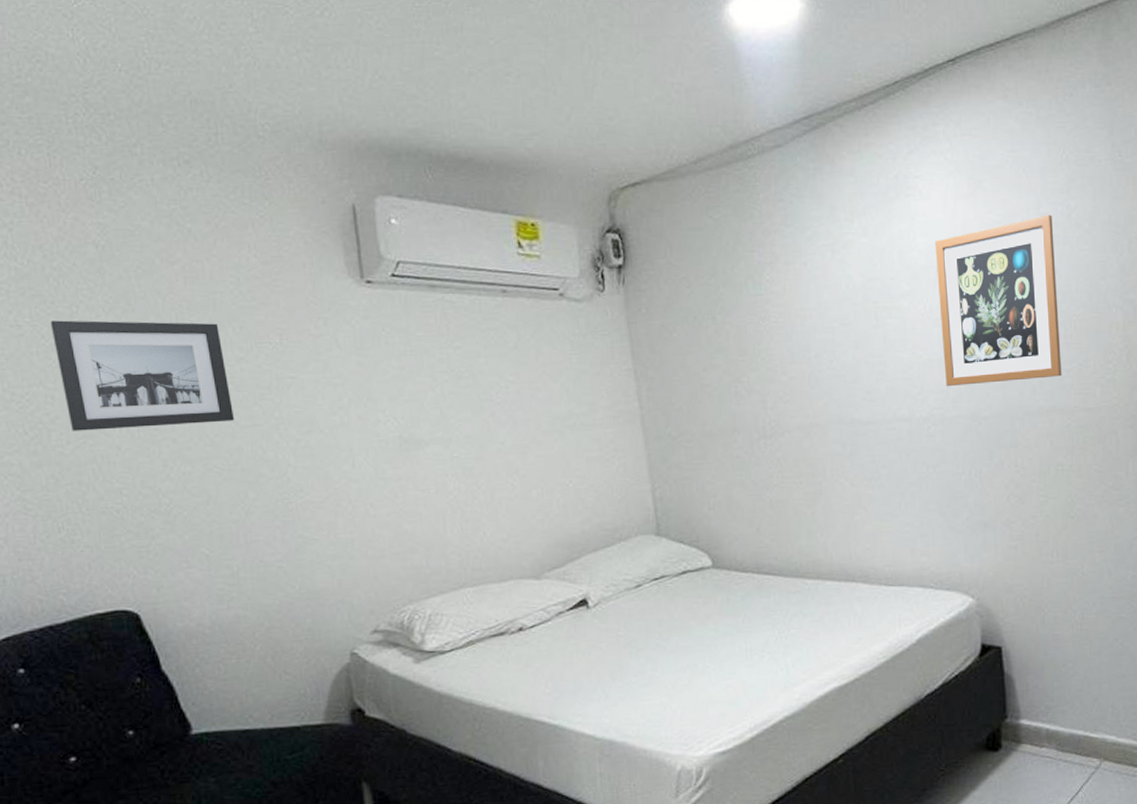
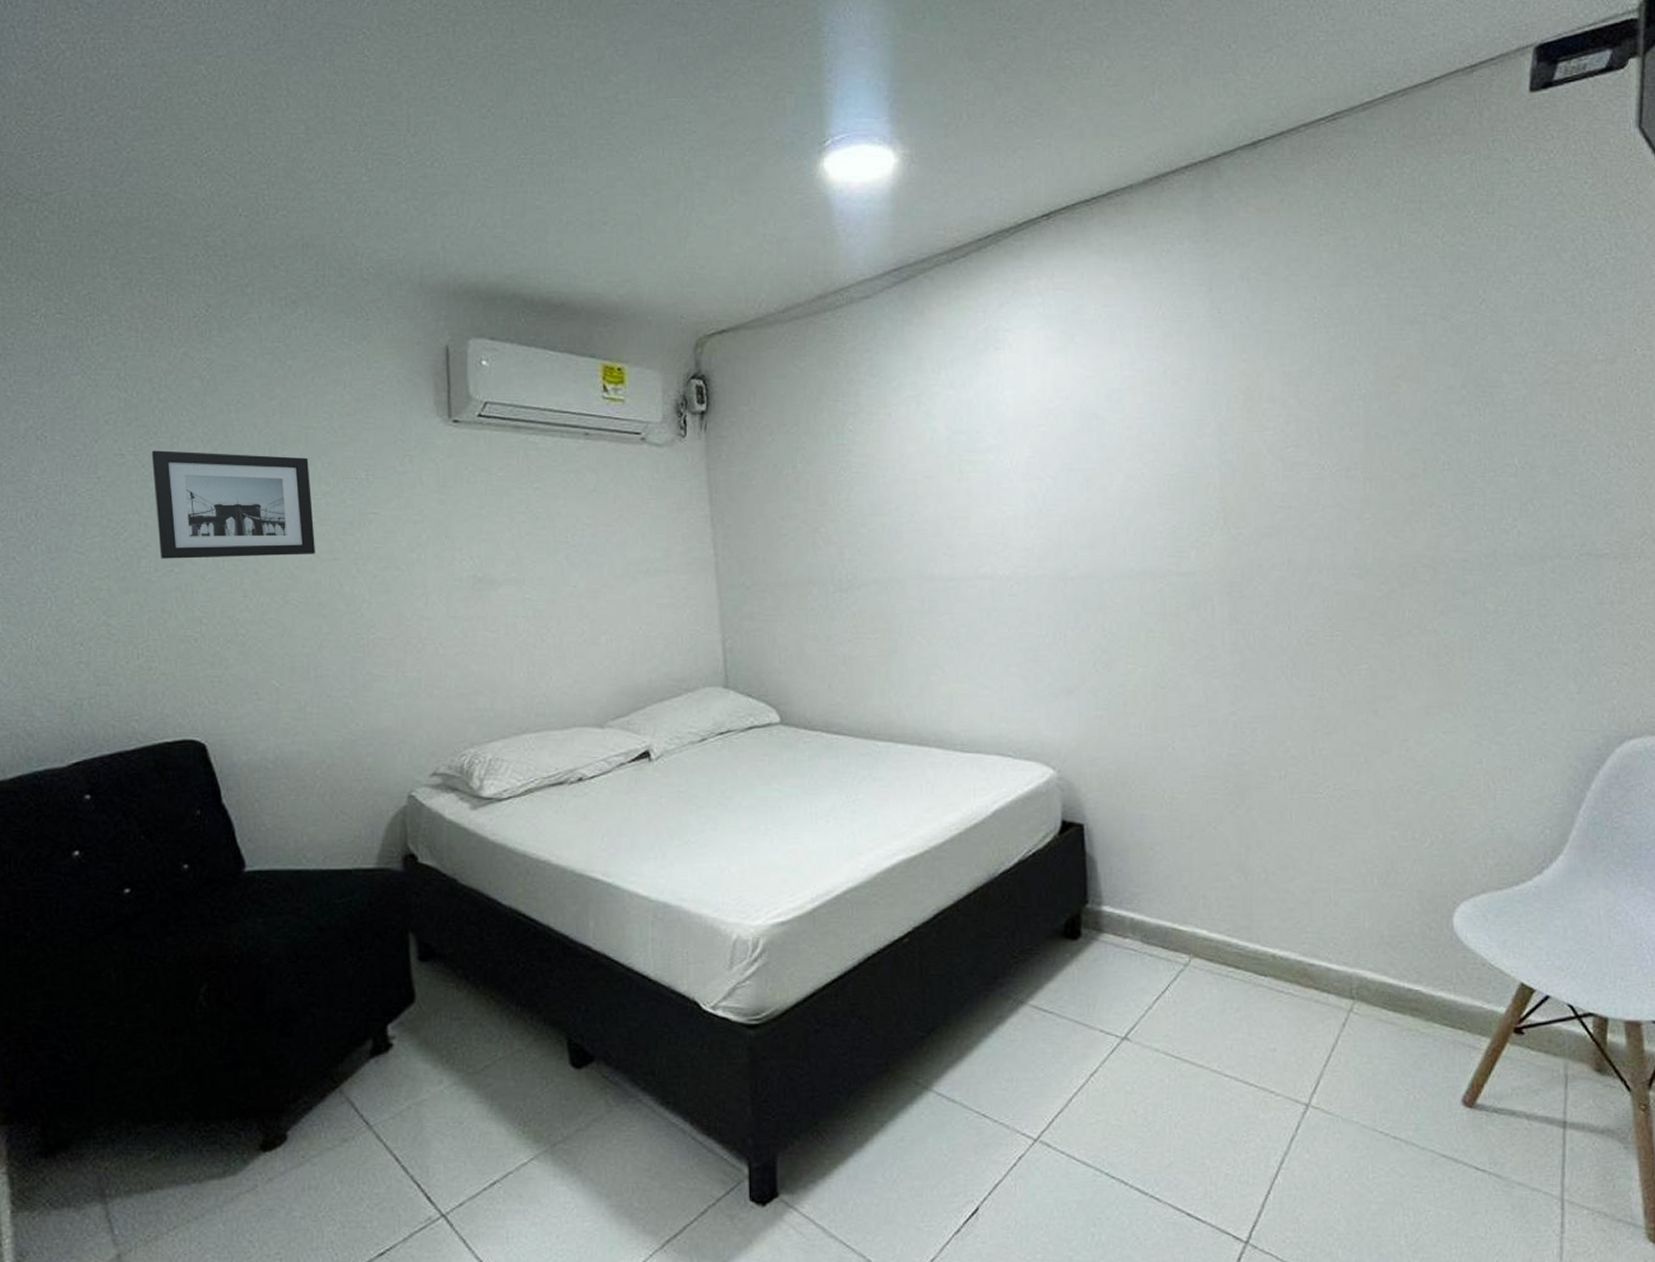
wall art: present [934,214,1063,387] -> none [1023,371,1155,545]

